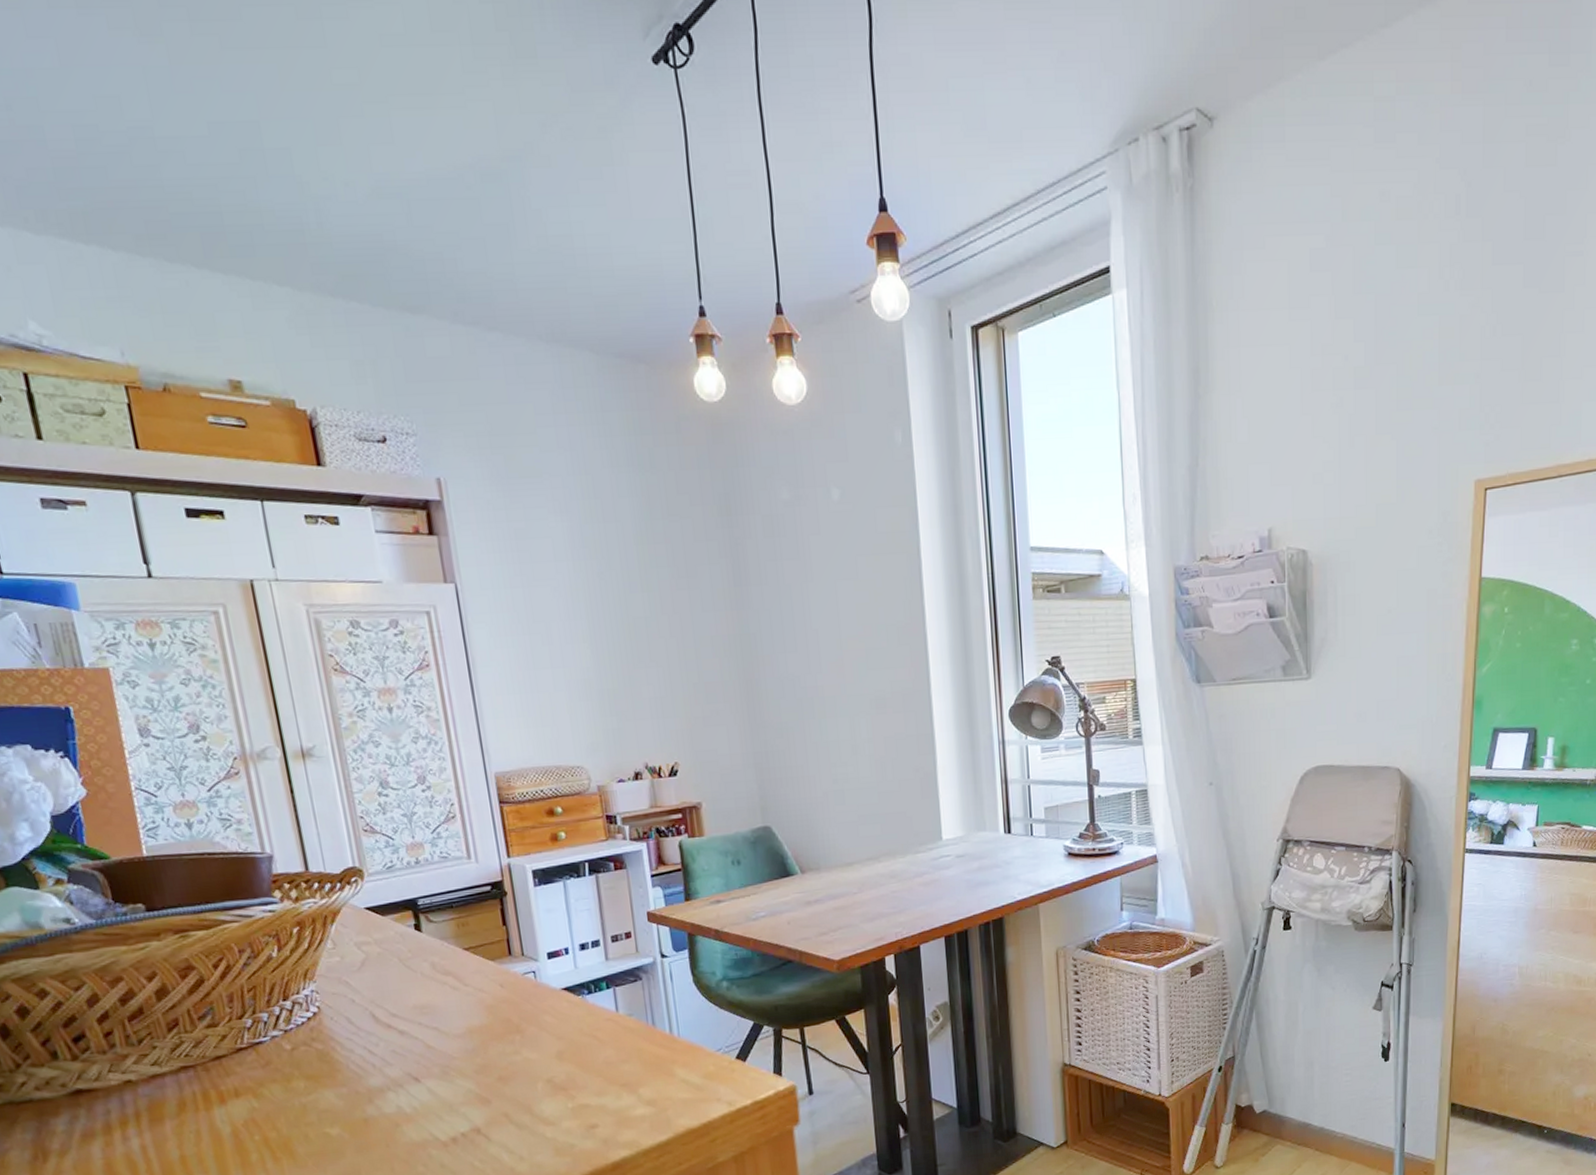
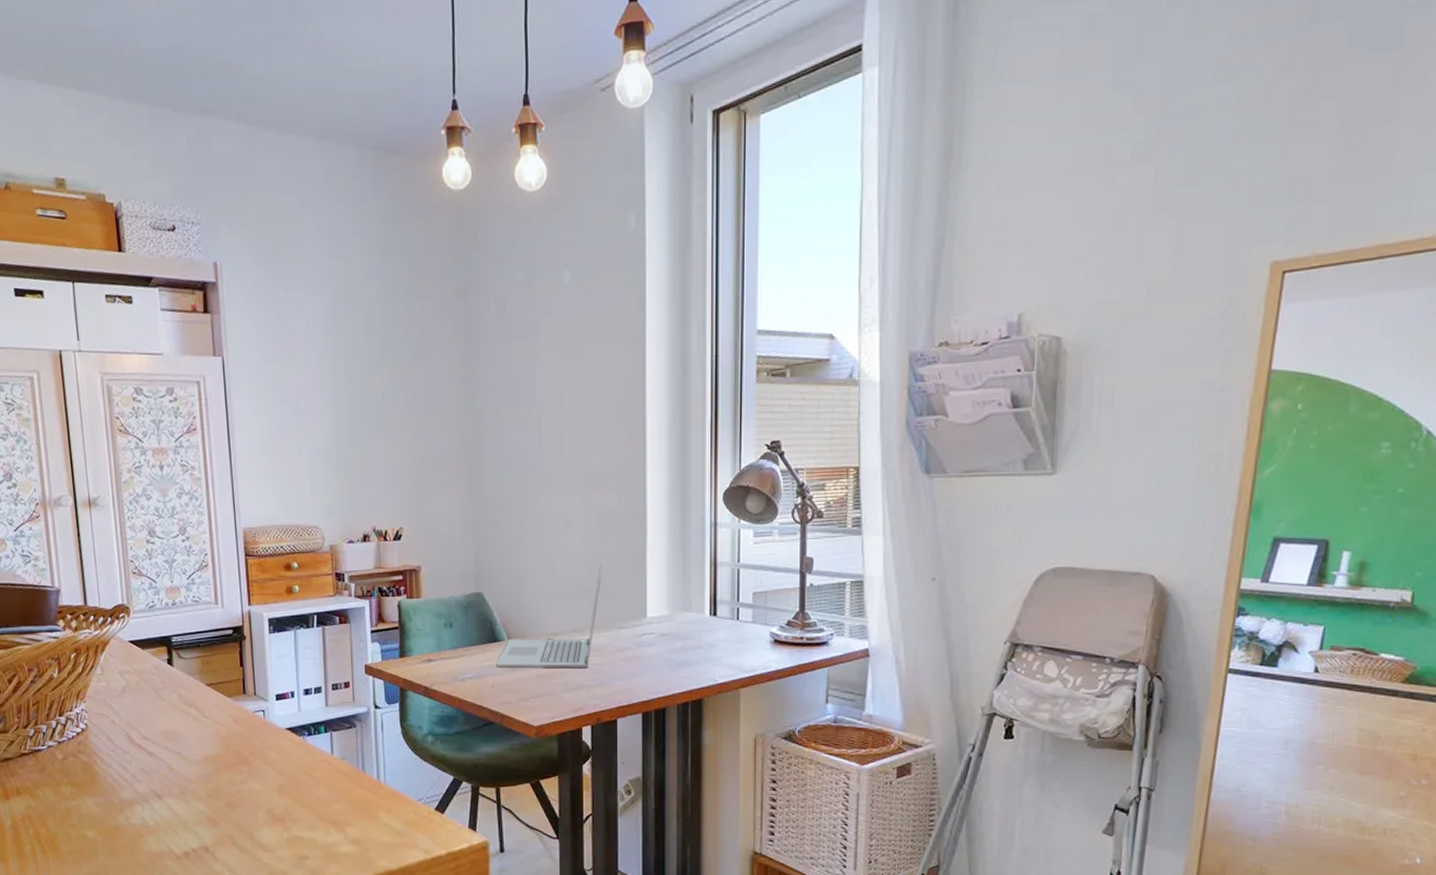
laptop: none [790,787,894,903] -> present [496,562,602,669]

